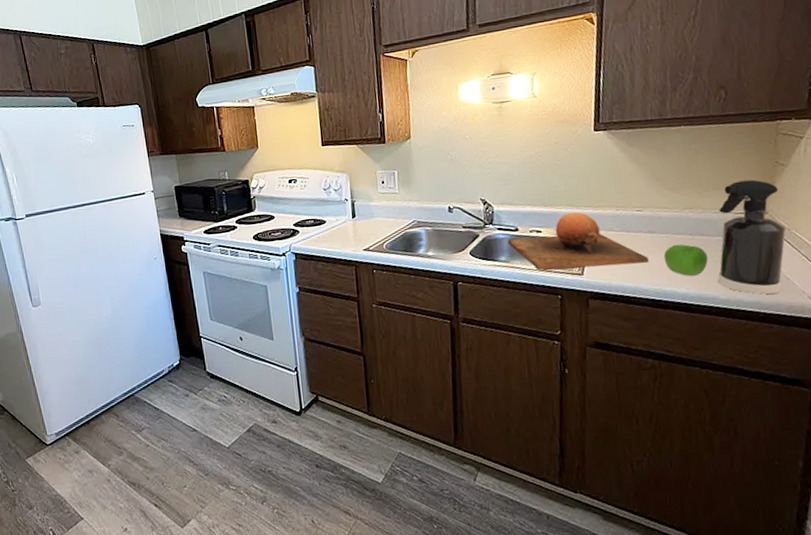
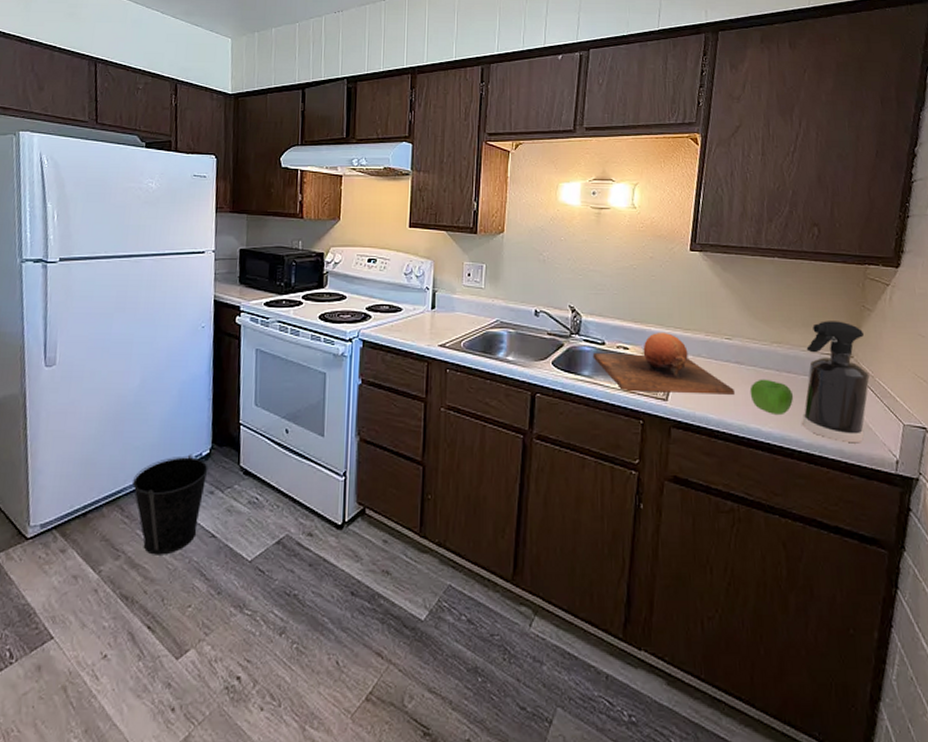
bucket: none [120,366,181,449] -> present [132,454,208,555]

